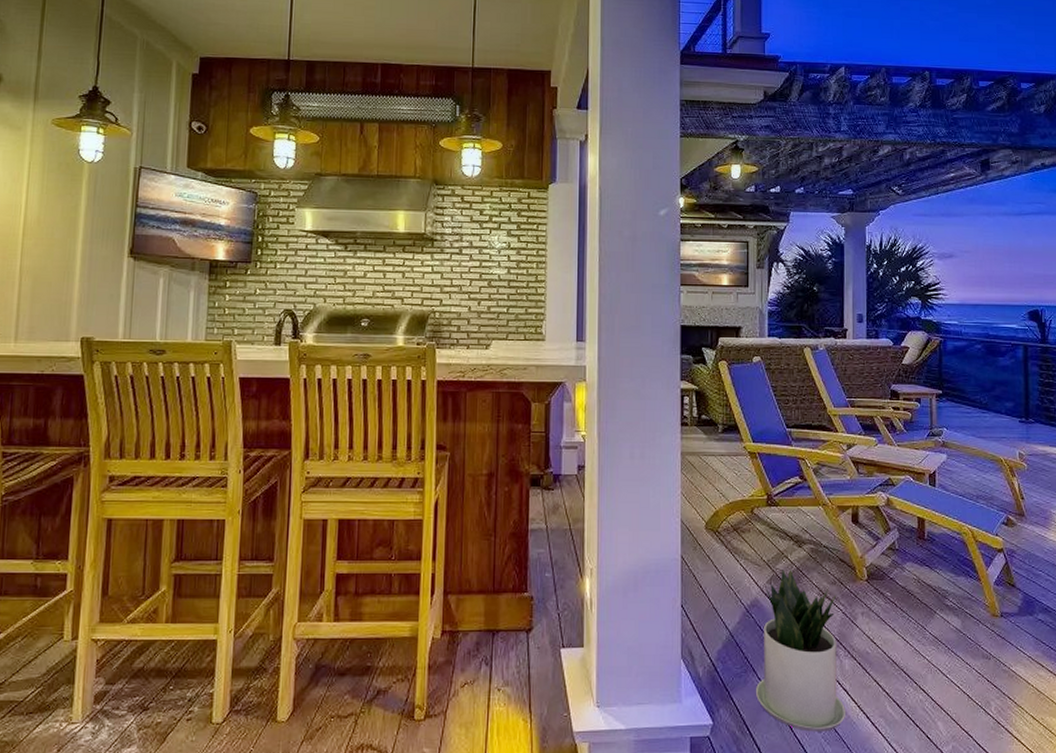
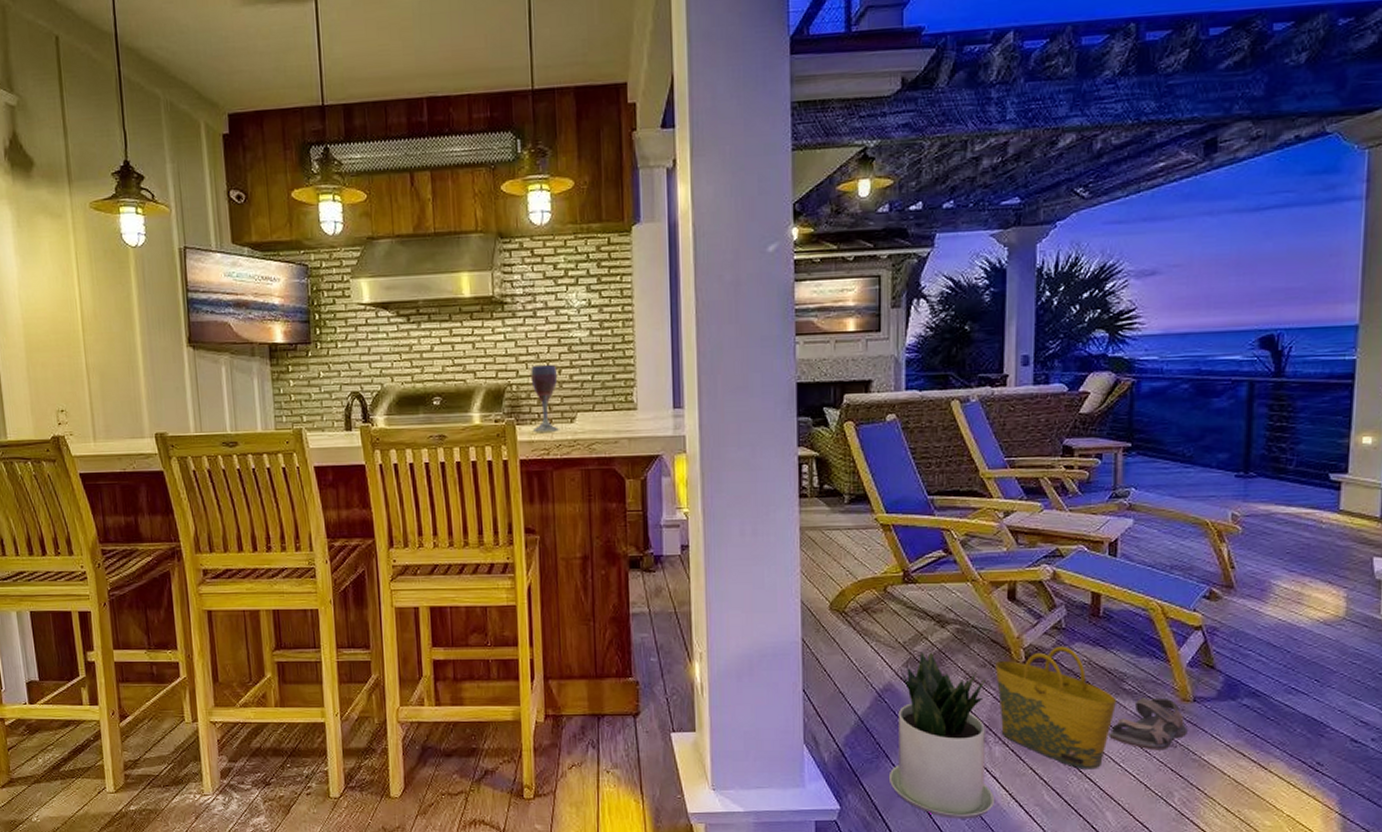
cup: none [452,295,477,356] -> present [531,364,559,432]
tote bag: none [843,565,941,681] -> present [995,646,1116,769]
sandal: none [937,613,998,662] -> present [1109,697,1188,751]

